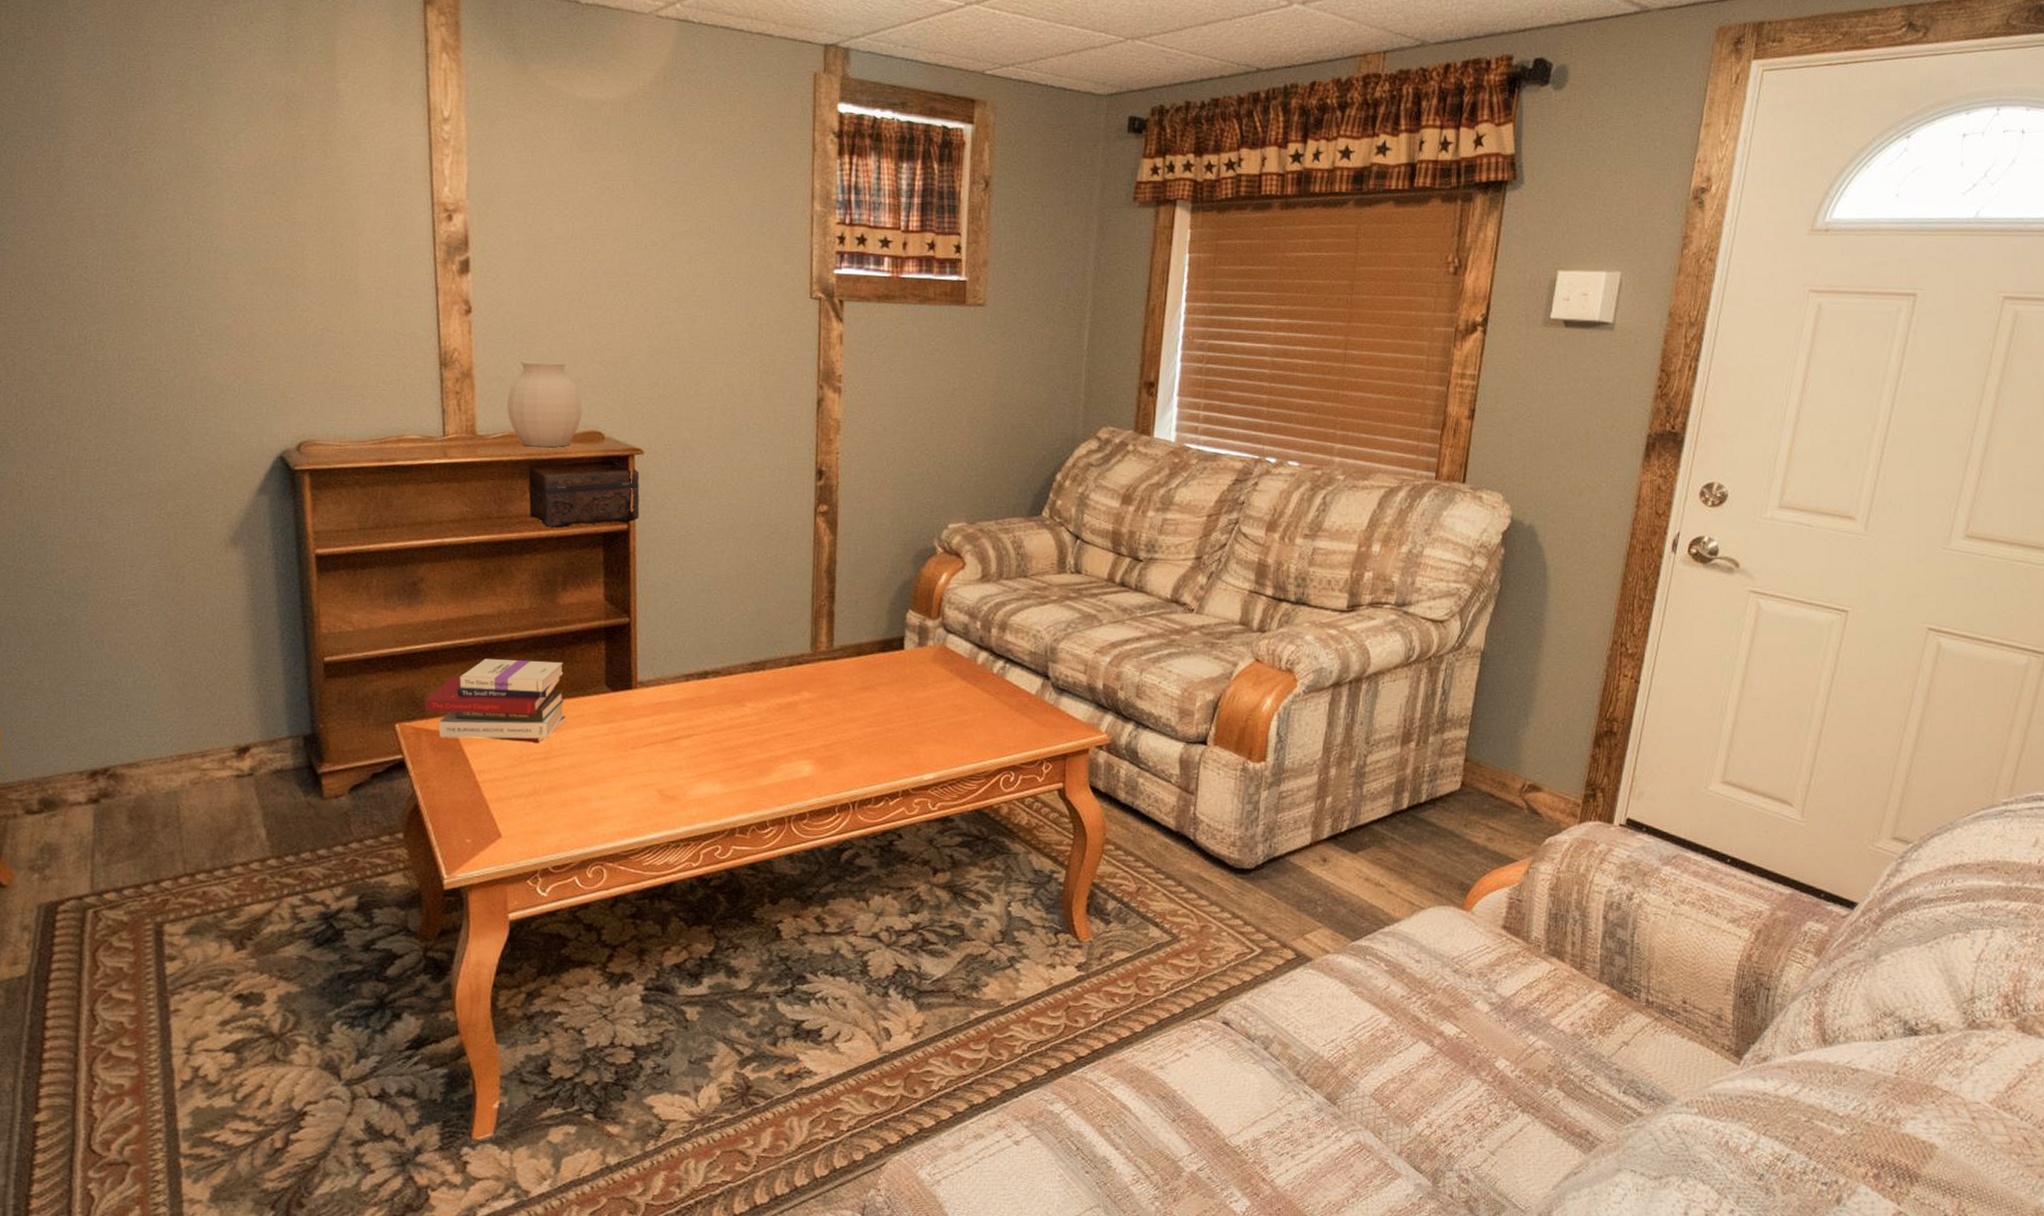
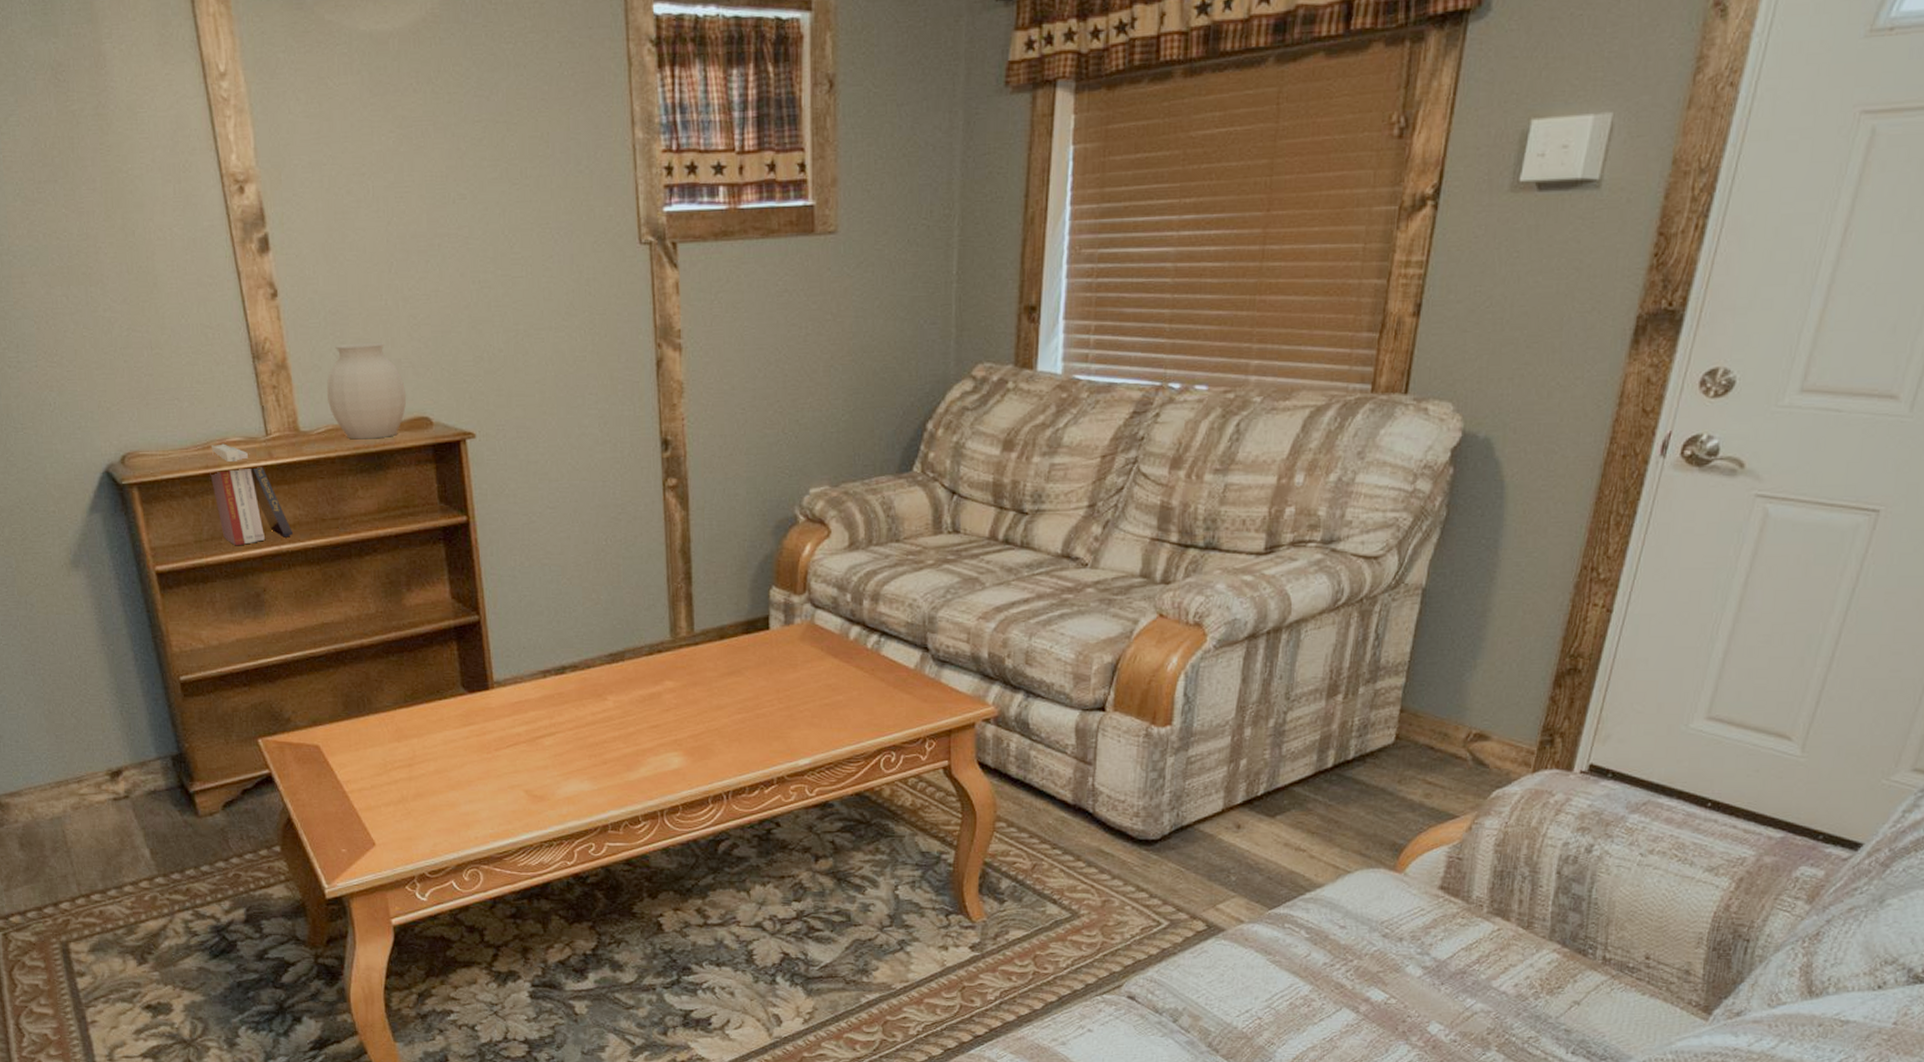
books: none [383,440,458,536] -> present [210,443,294,546]
books: present [424,659,567,743] -> none [284,666,427,750]
decorative box: present [528,460,640,528] -> none [358,447,478,525]

